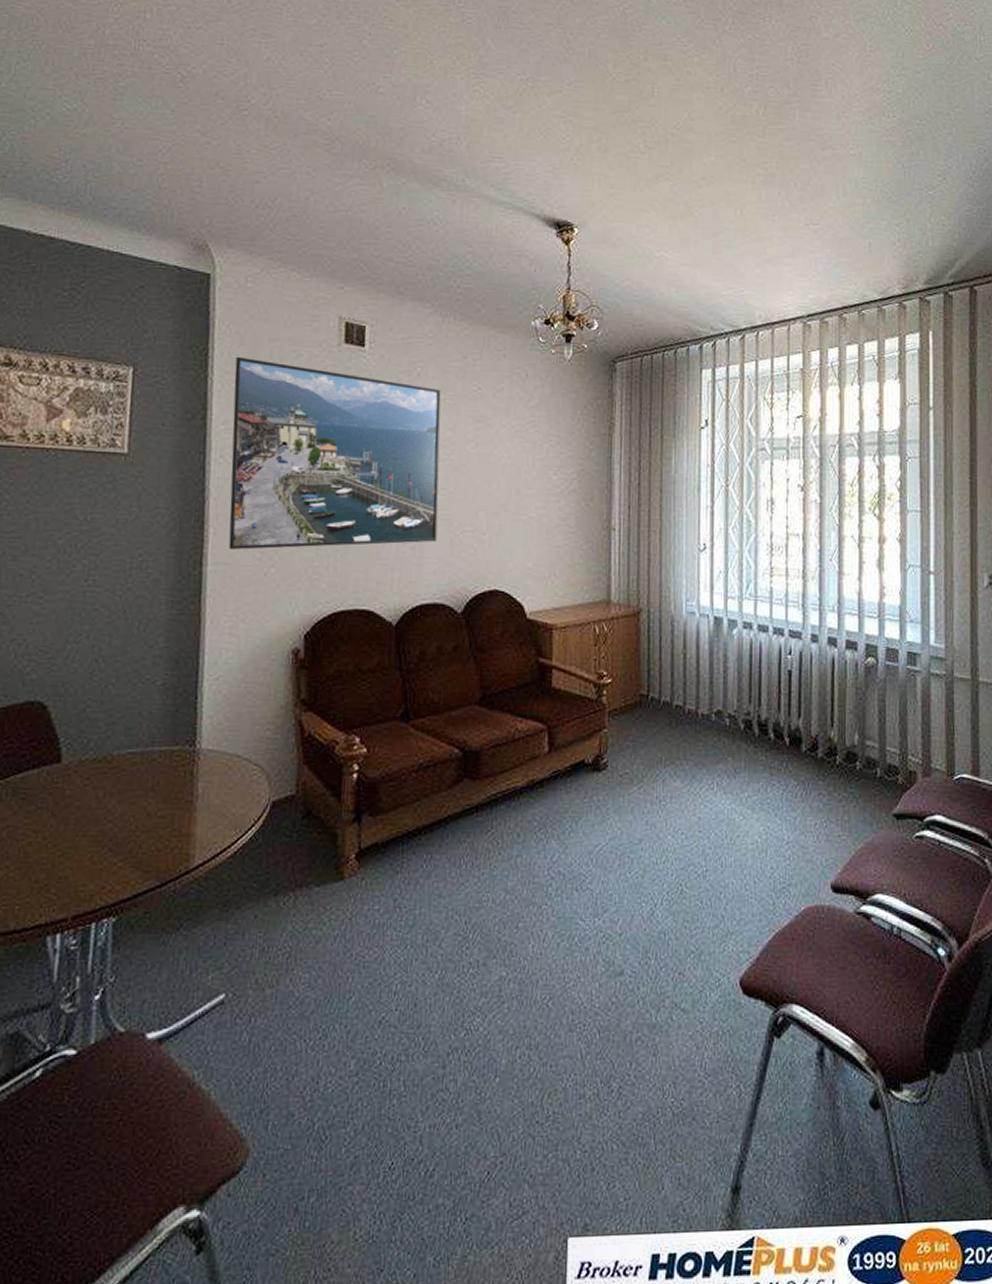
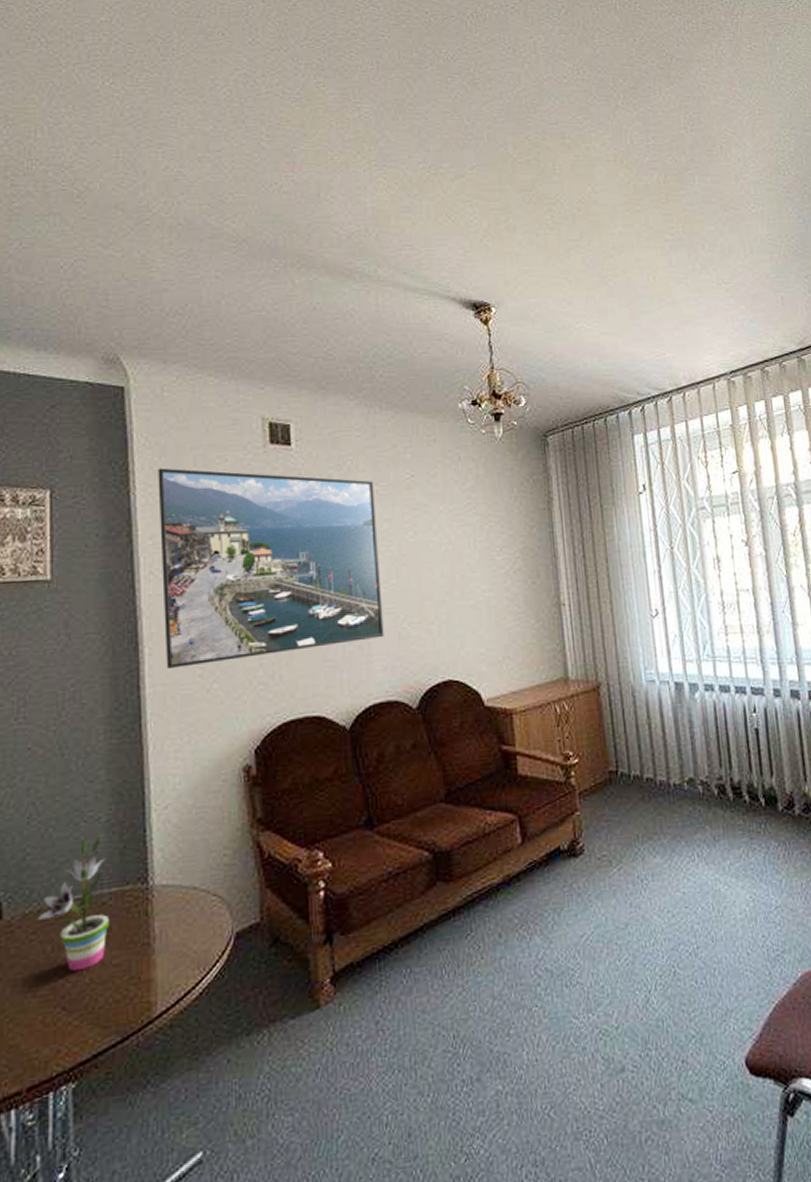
potted plant: none [93,699,158,818] -> present [38,837,110,972]

